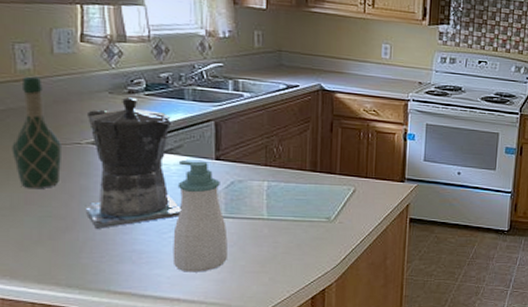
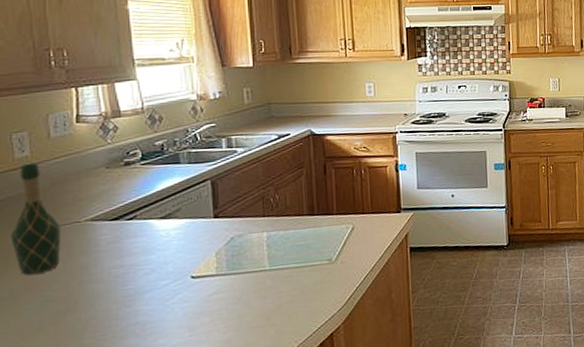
coffee maker: present [85,97,182,229] -> none [86,169,183,306]
soap bottle: present [172,160,228,272] -> none [176,221,232,338]

